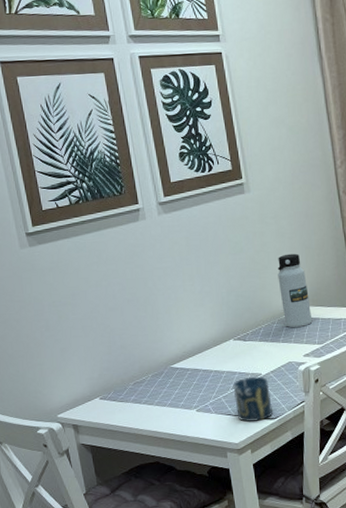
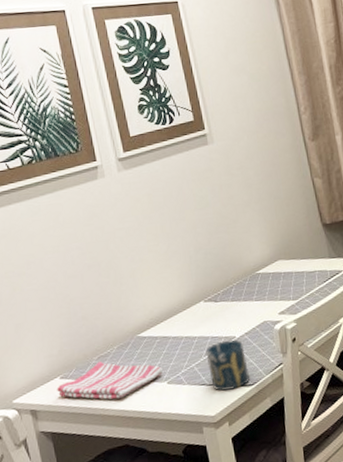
dish towel: none [96,386,193,421] -> present [57,361,164,400]
water bottle: present [277,253,313,327] -> none [246,204,286,284]

